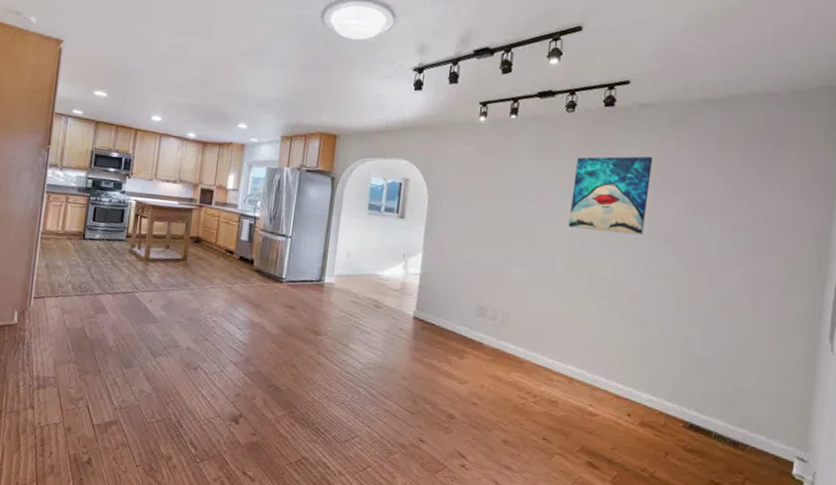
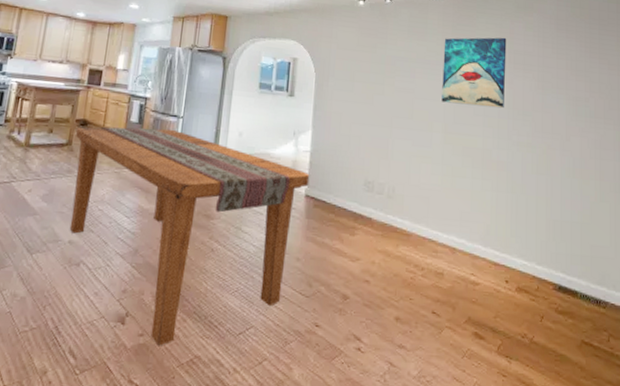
dining table: none [187,243,419,446] -> present [69,126,310,346]

